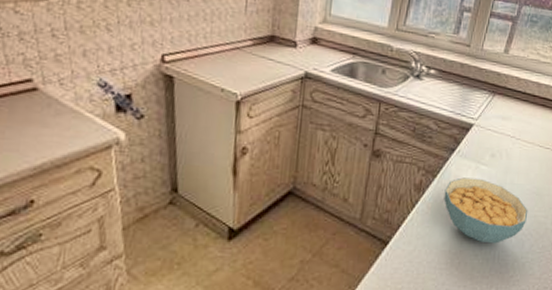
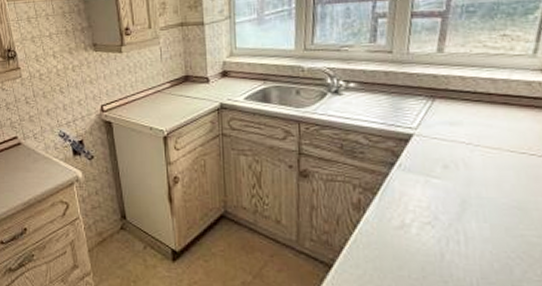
cereal bowl: present [444,177,528,244] -> none [390,193,511,269]

